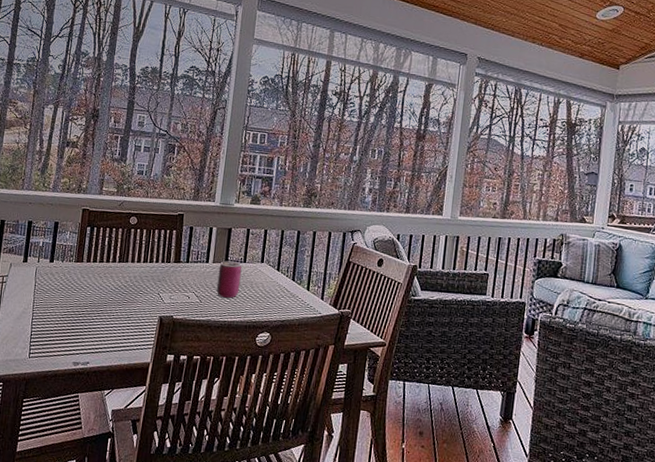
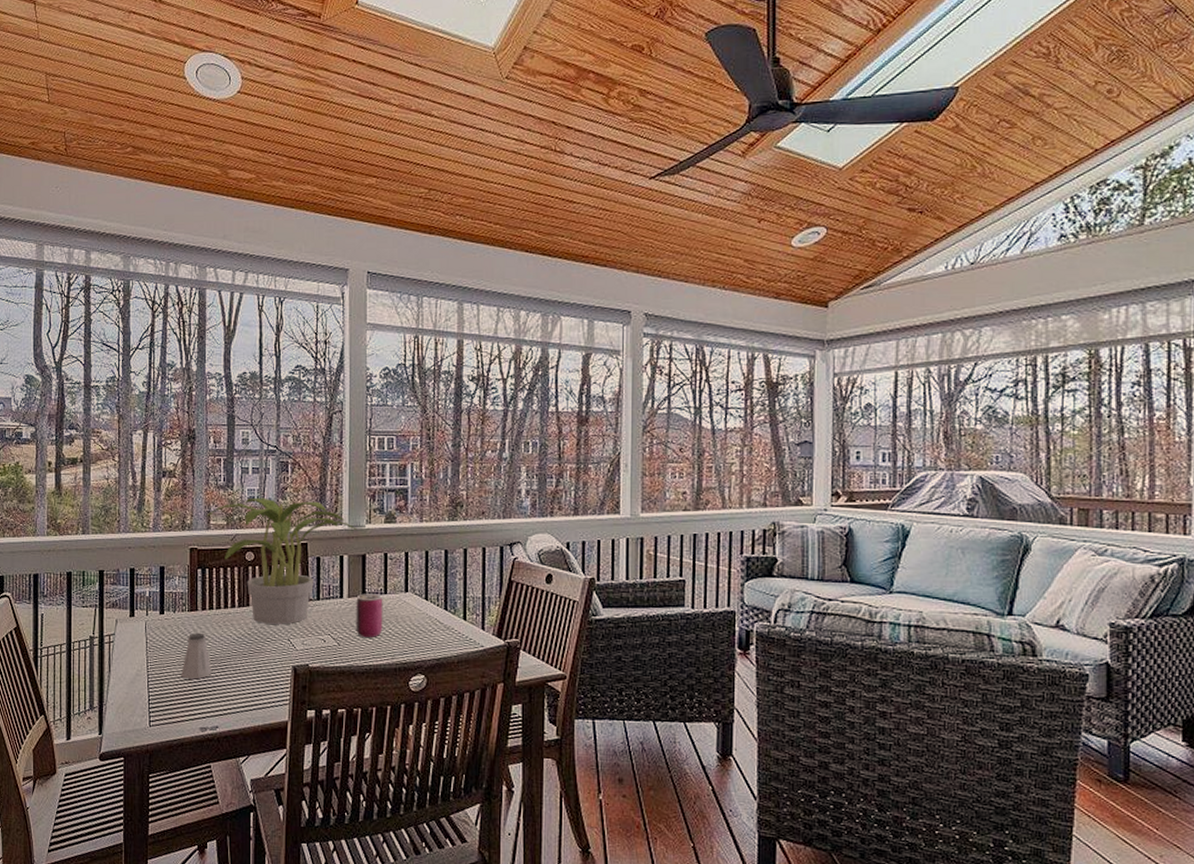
saltshaker: none [62,280,89,321] -> present [181,632,212,680]
potted plant: none [100,172,227,280] -> present [206,497,358,624]

